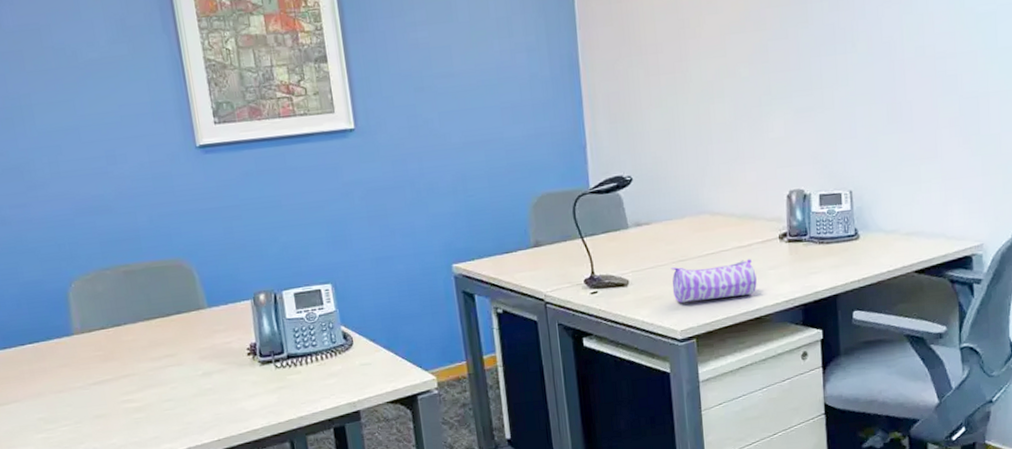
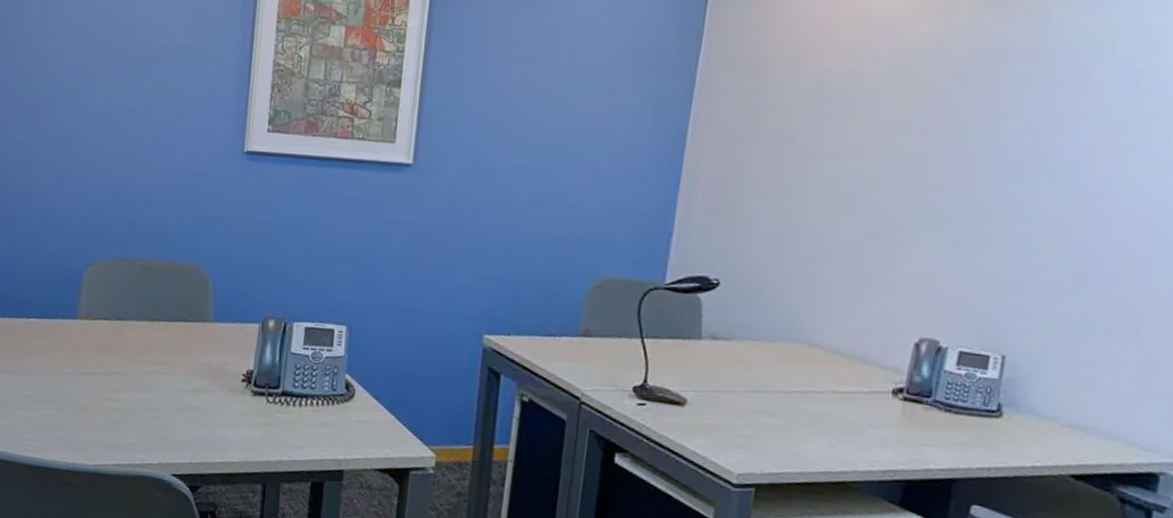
pencil case: present [670,259,757,303] -> none [738,397,852,452]

